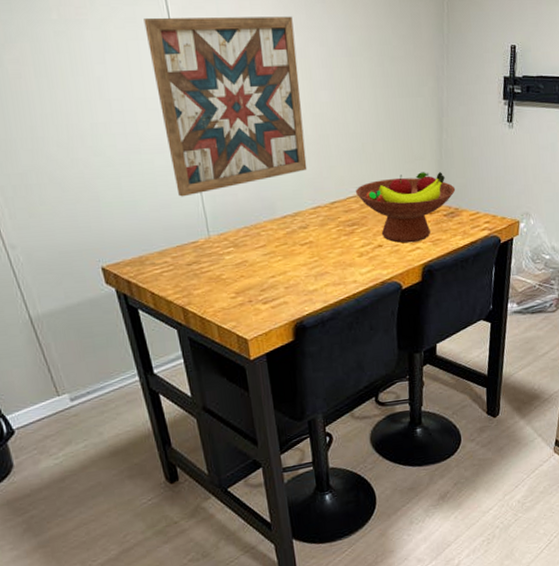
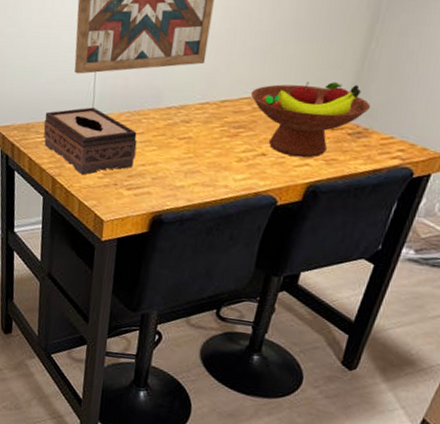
tissue box: none [157,228,264,299] -> present [43,107,137,175]

